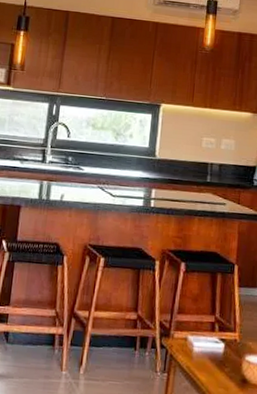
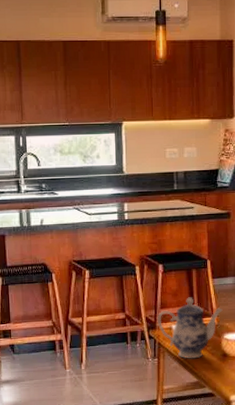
teapot: none [172,305,247,380] -> present [157,297,223,359]

